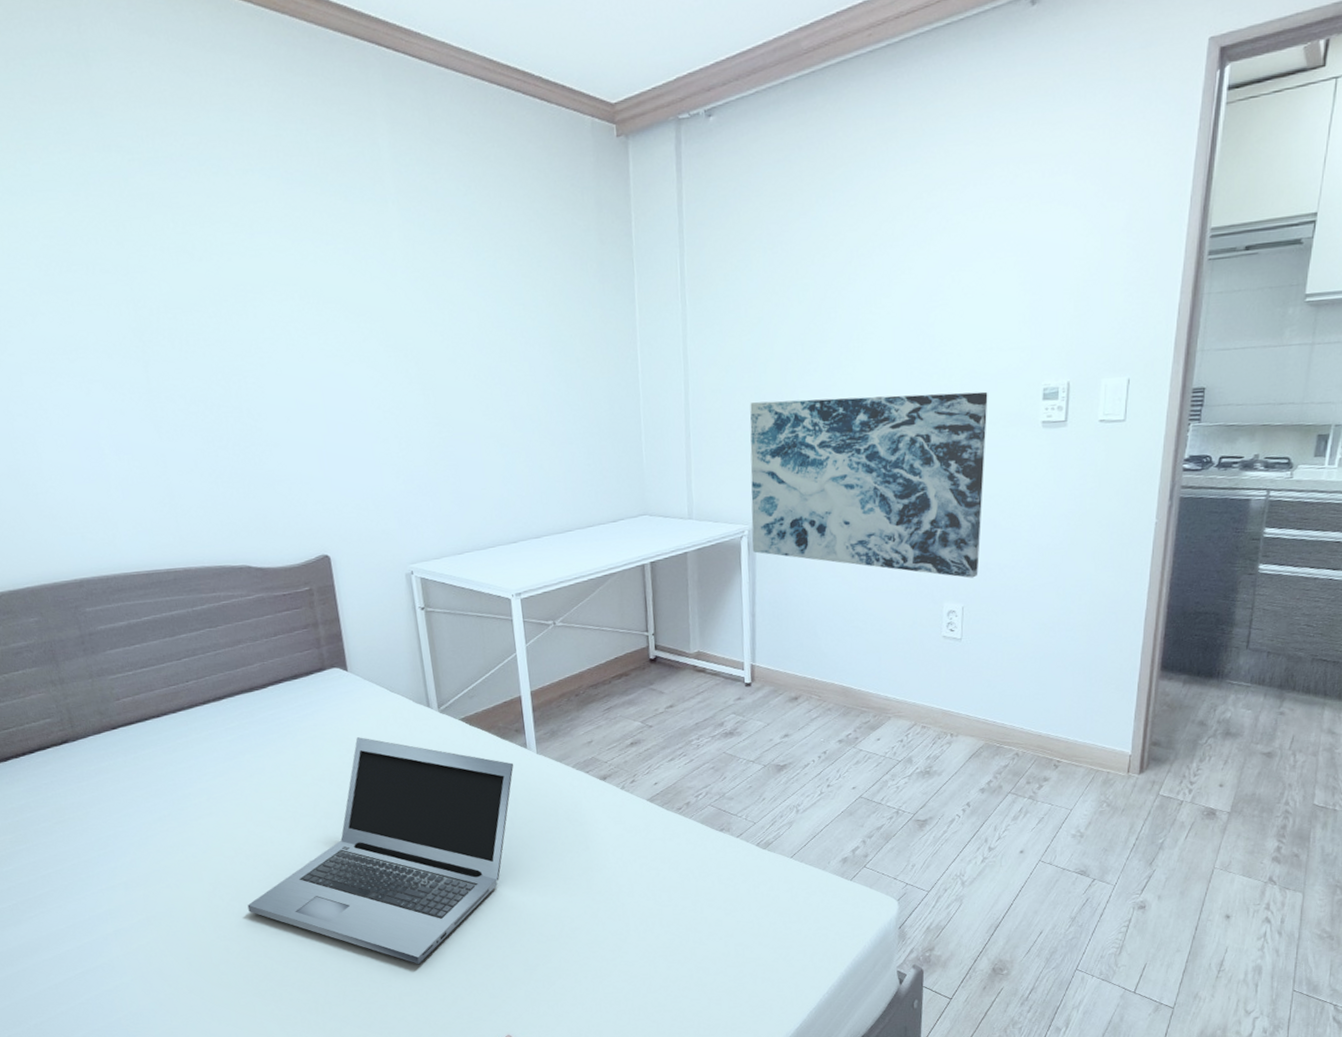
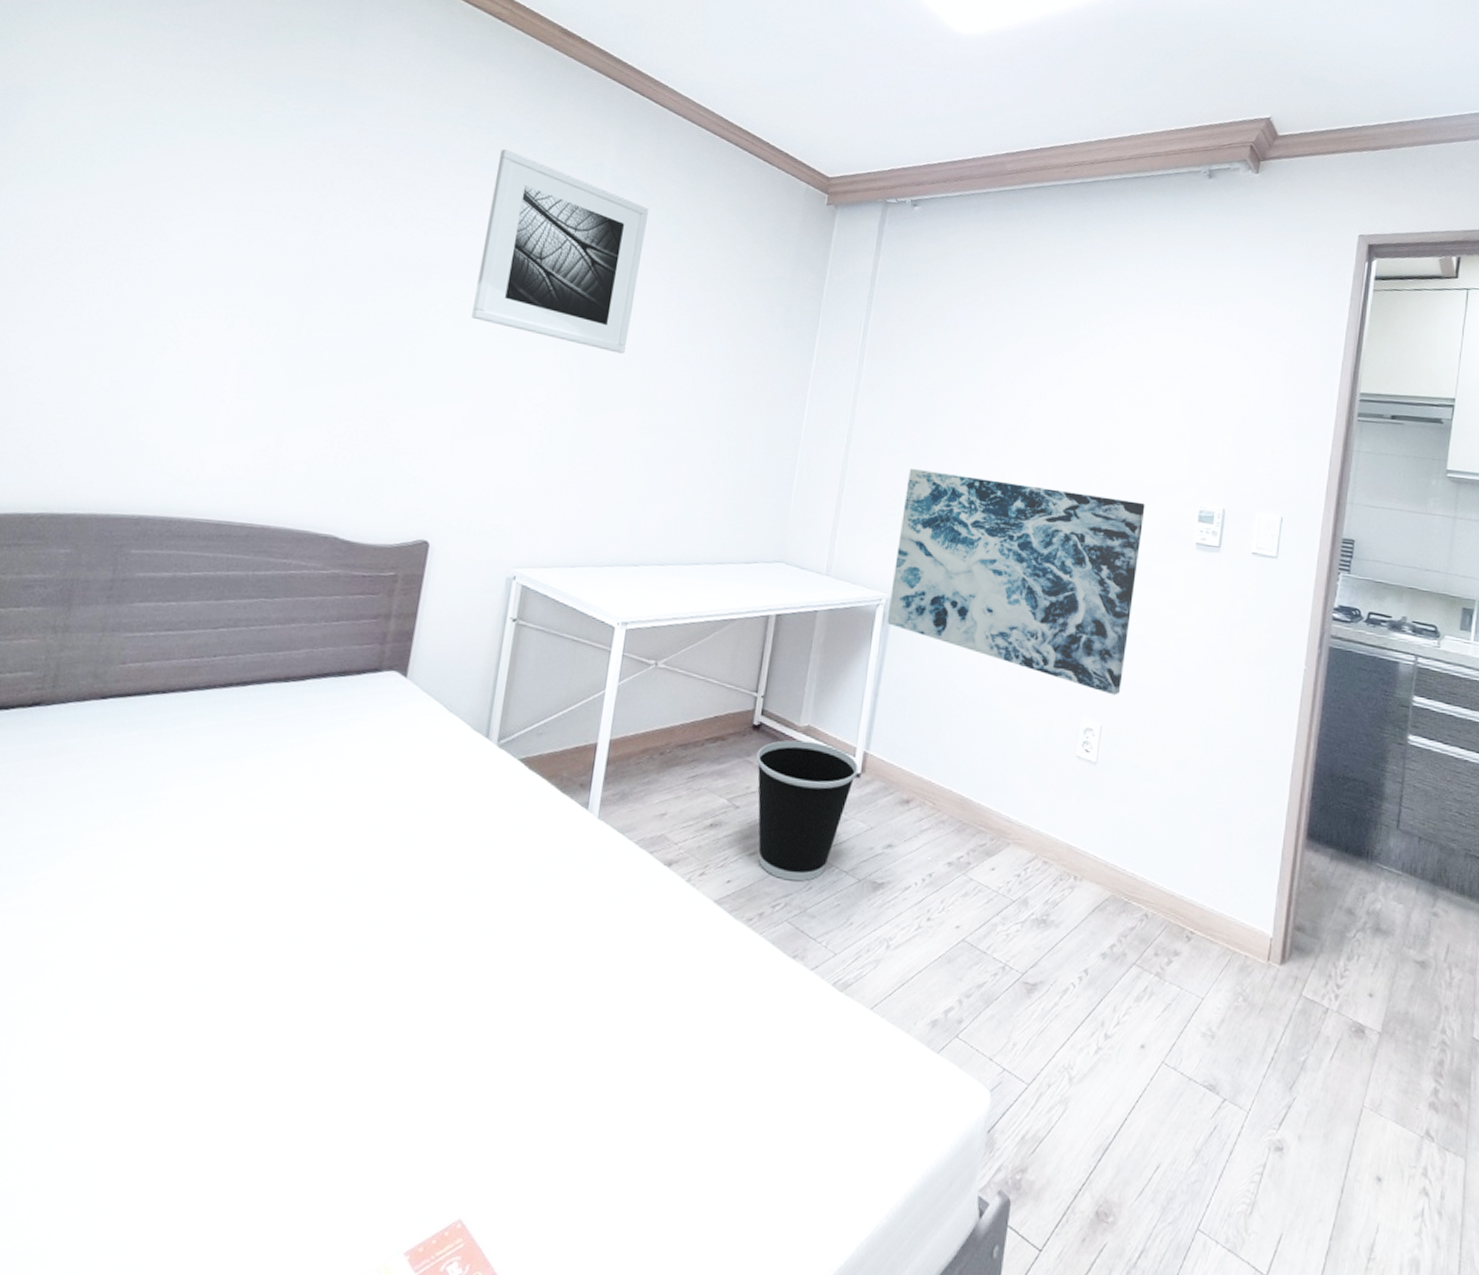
laptop: present [247,737,514,964] -> none [176,760,568,1088]
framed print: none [273,148,453,345] -> present [472,148,649,354]
wastebasket: none [658,664,749,776] -> present [756,739,859,882]

